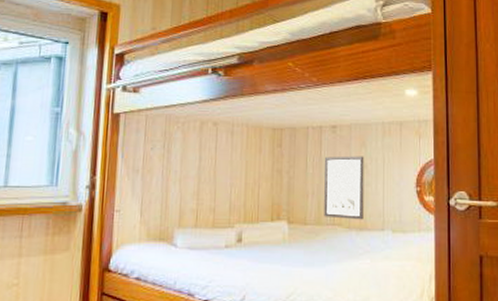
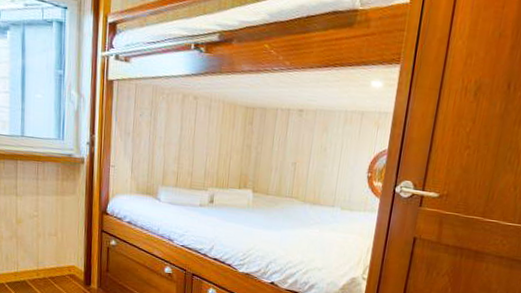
wall art: present [324,156,364,220] -> none [284,137,325,197]

